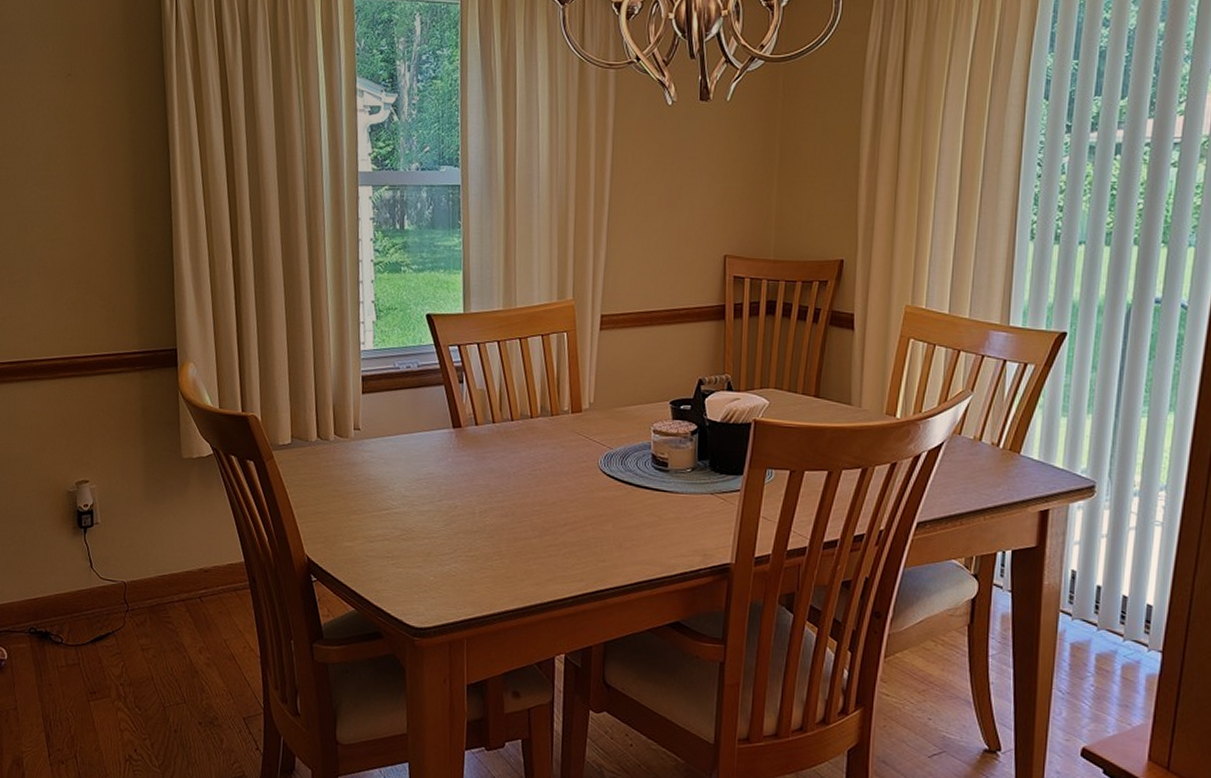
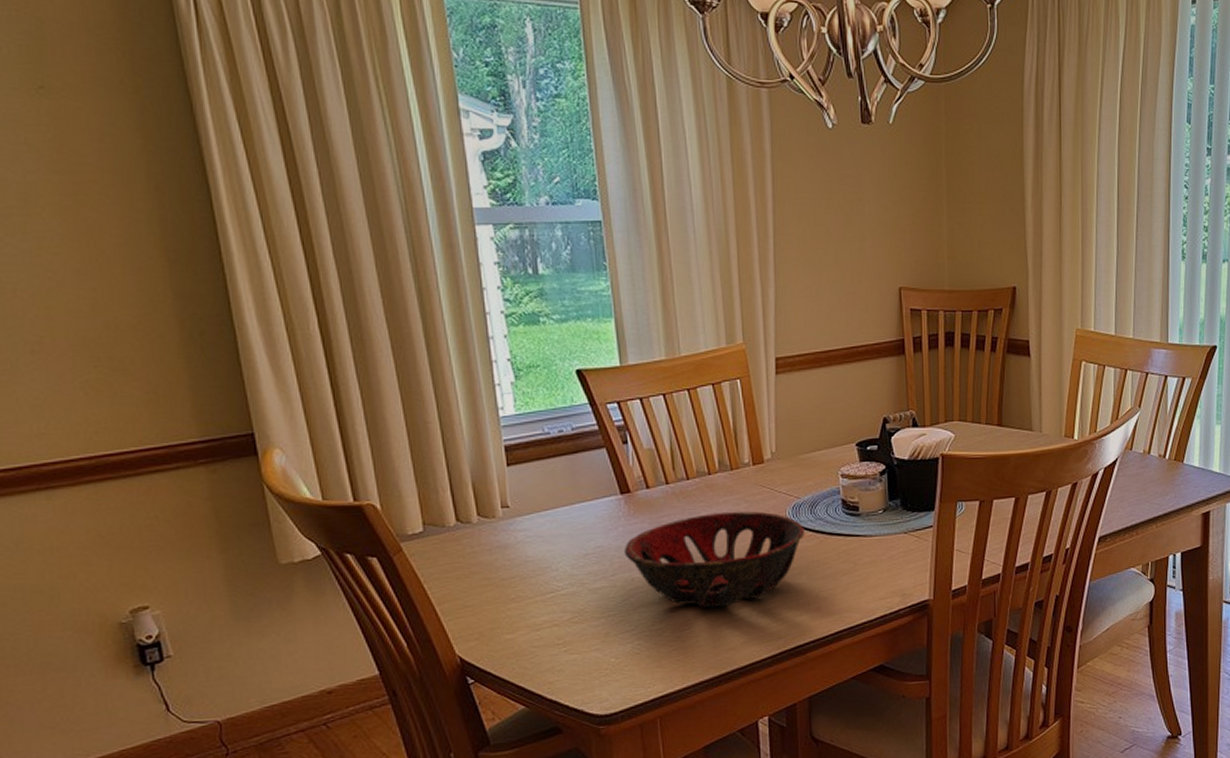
decorative bowl: none [450,454,615,543] -> present [623,511,805,608]

